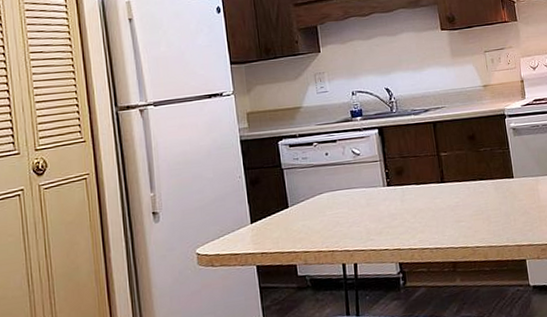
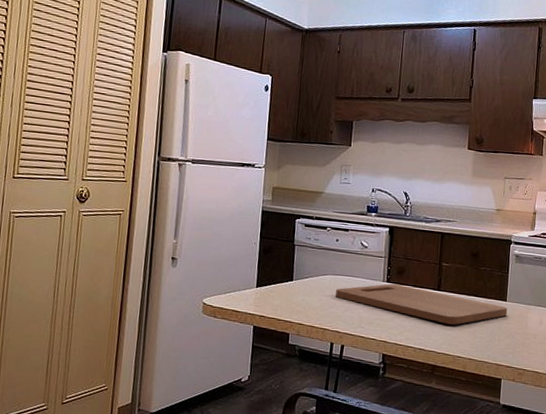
cutting board: none [336,183,518,216] -> present [336,283,508,325]

